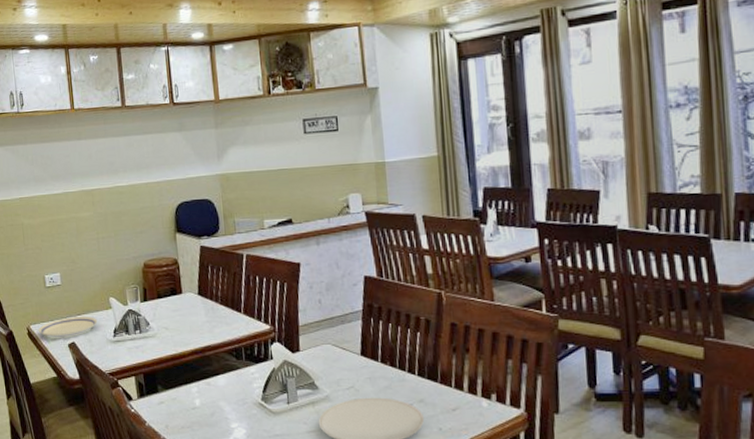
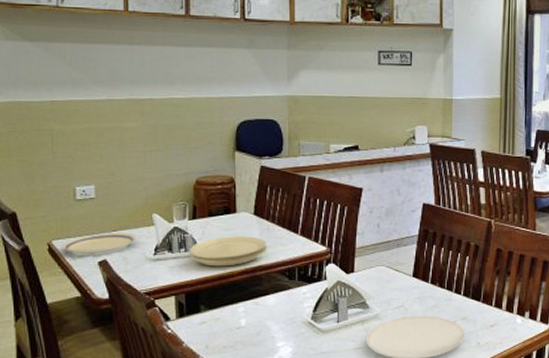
plate: none [143,316,213,347] -> present [189,236,267,267]

